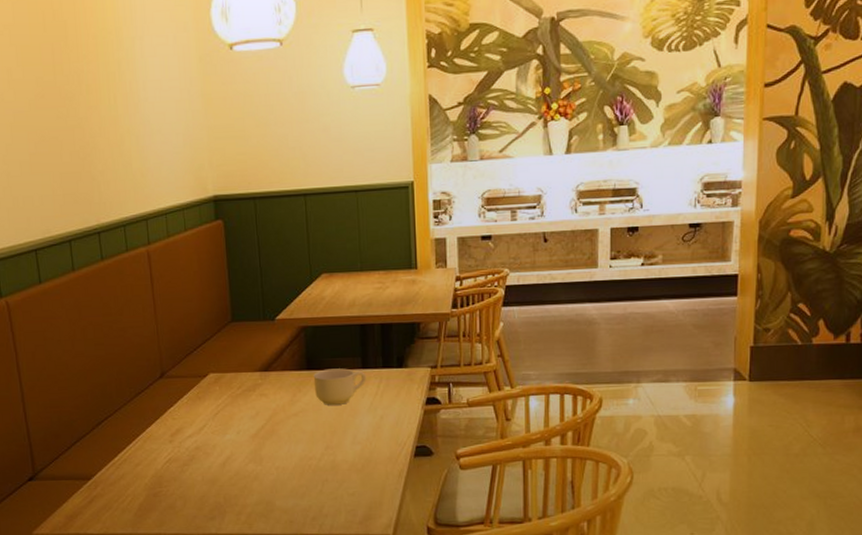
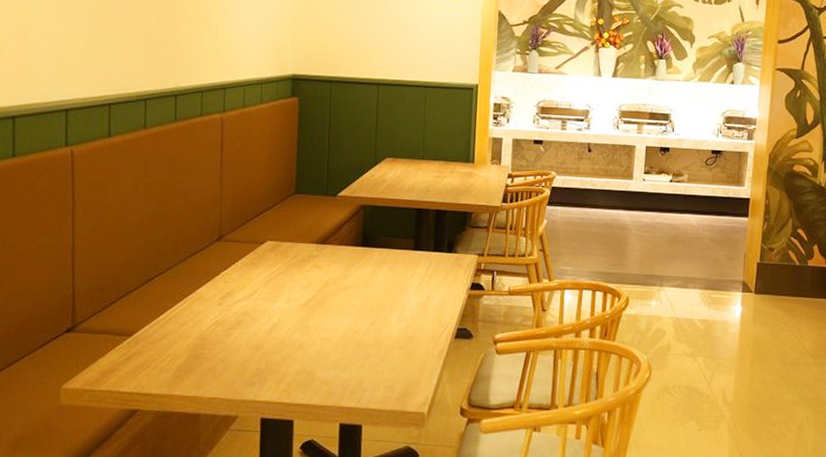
teacup: present [313,368,367,405] -> none [367,247,418,283]

